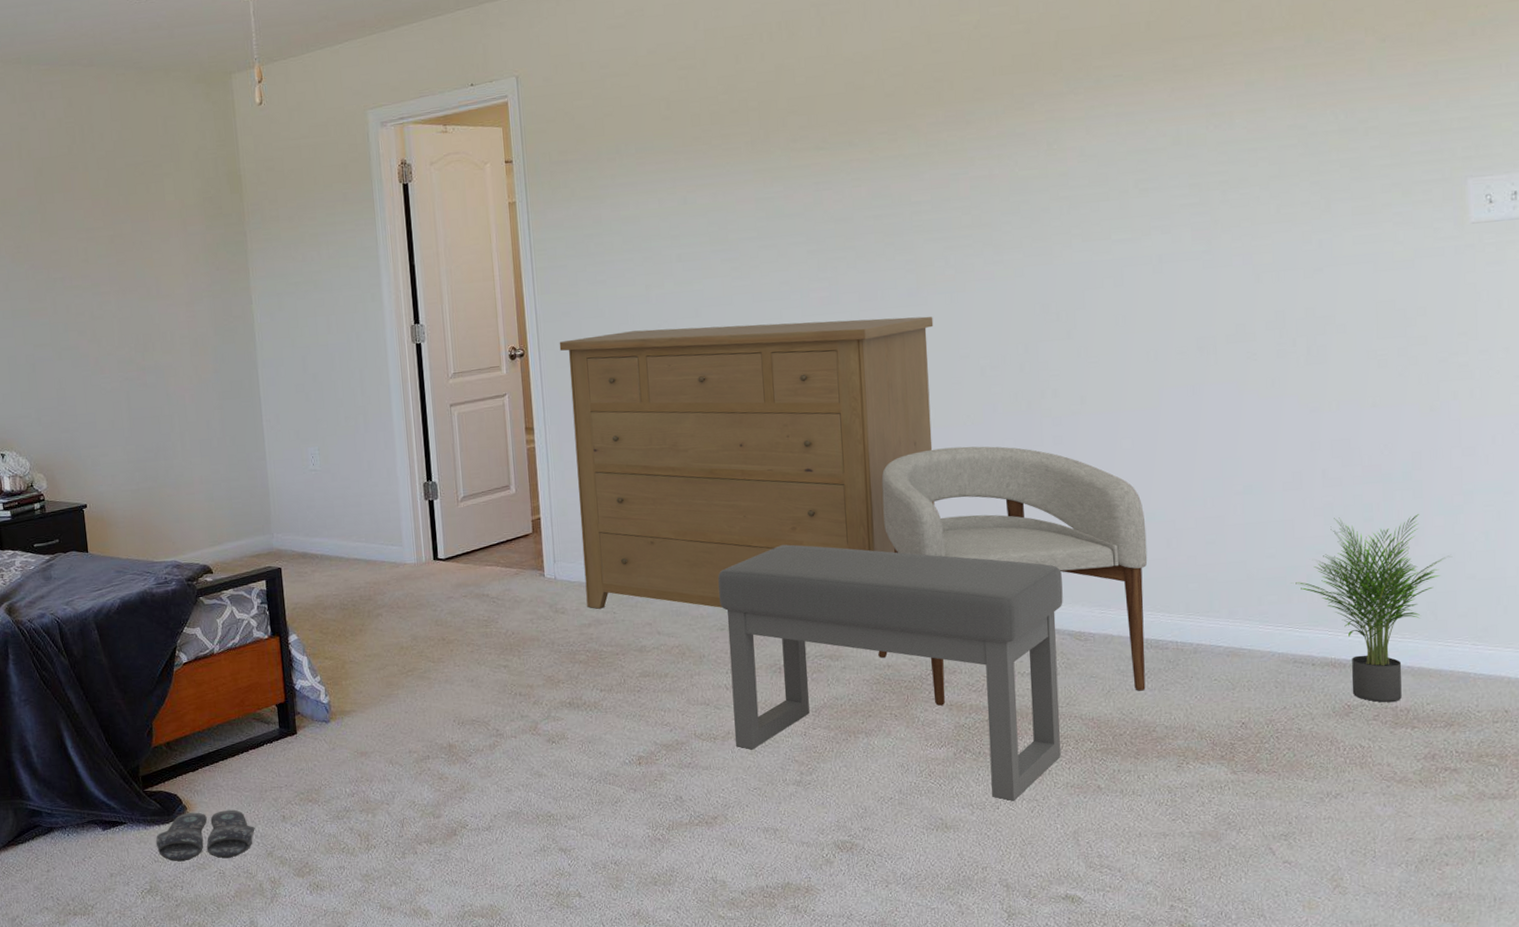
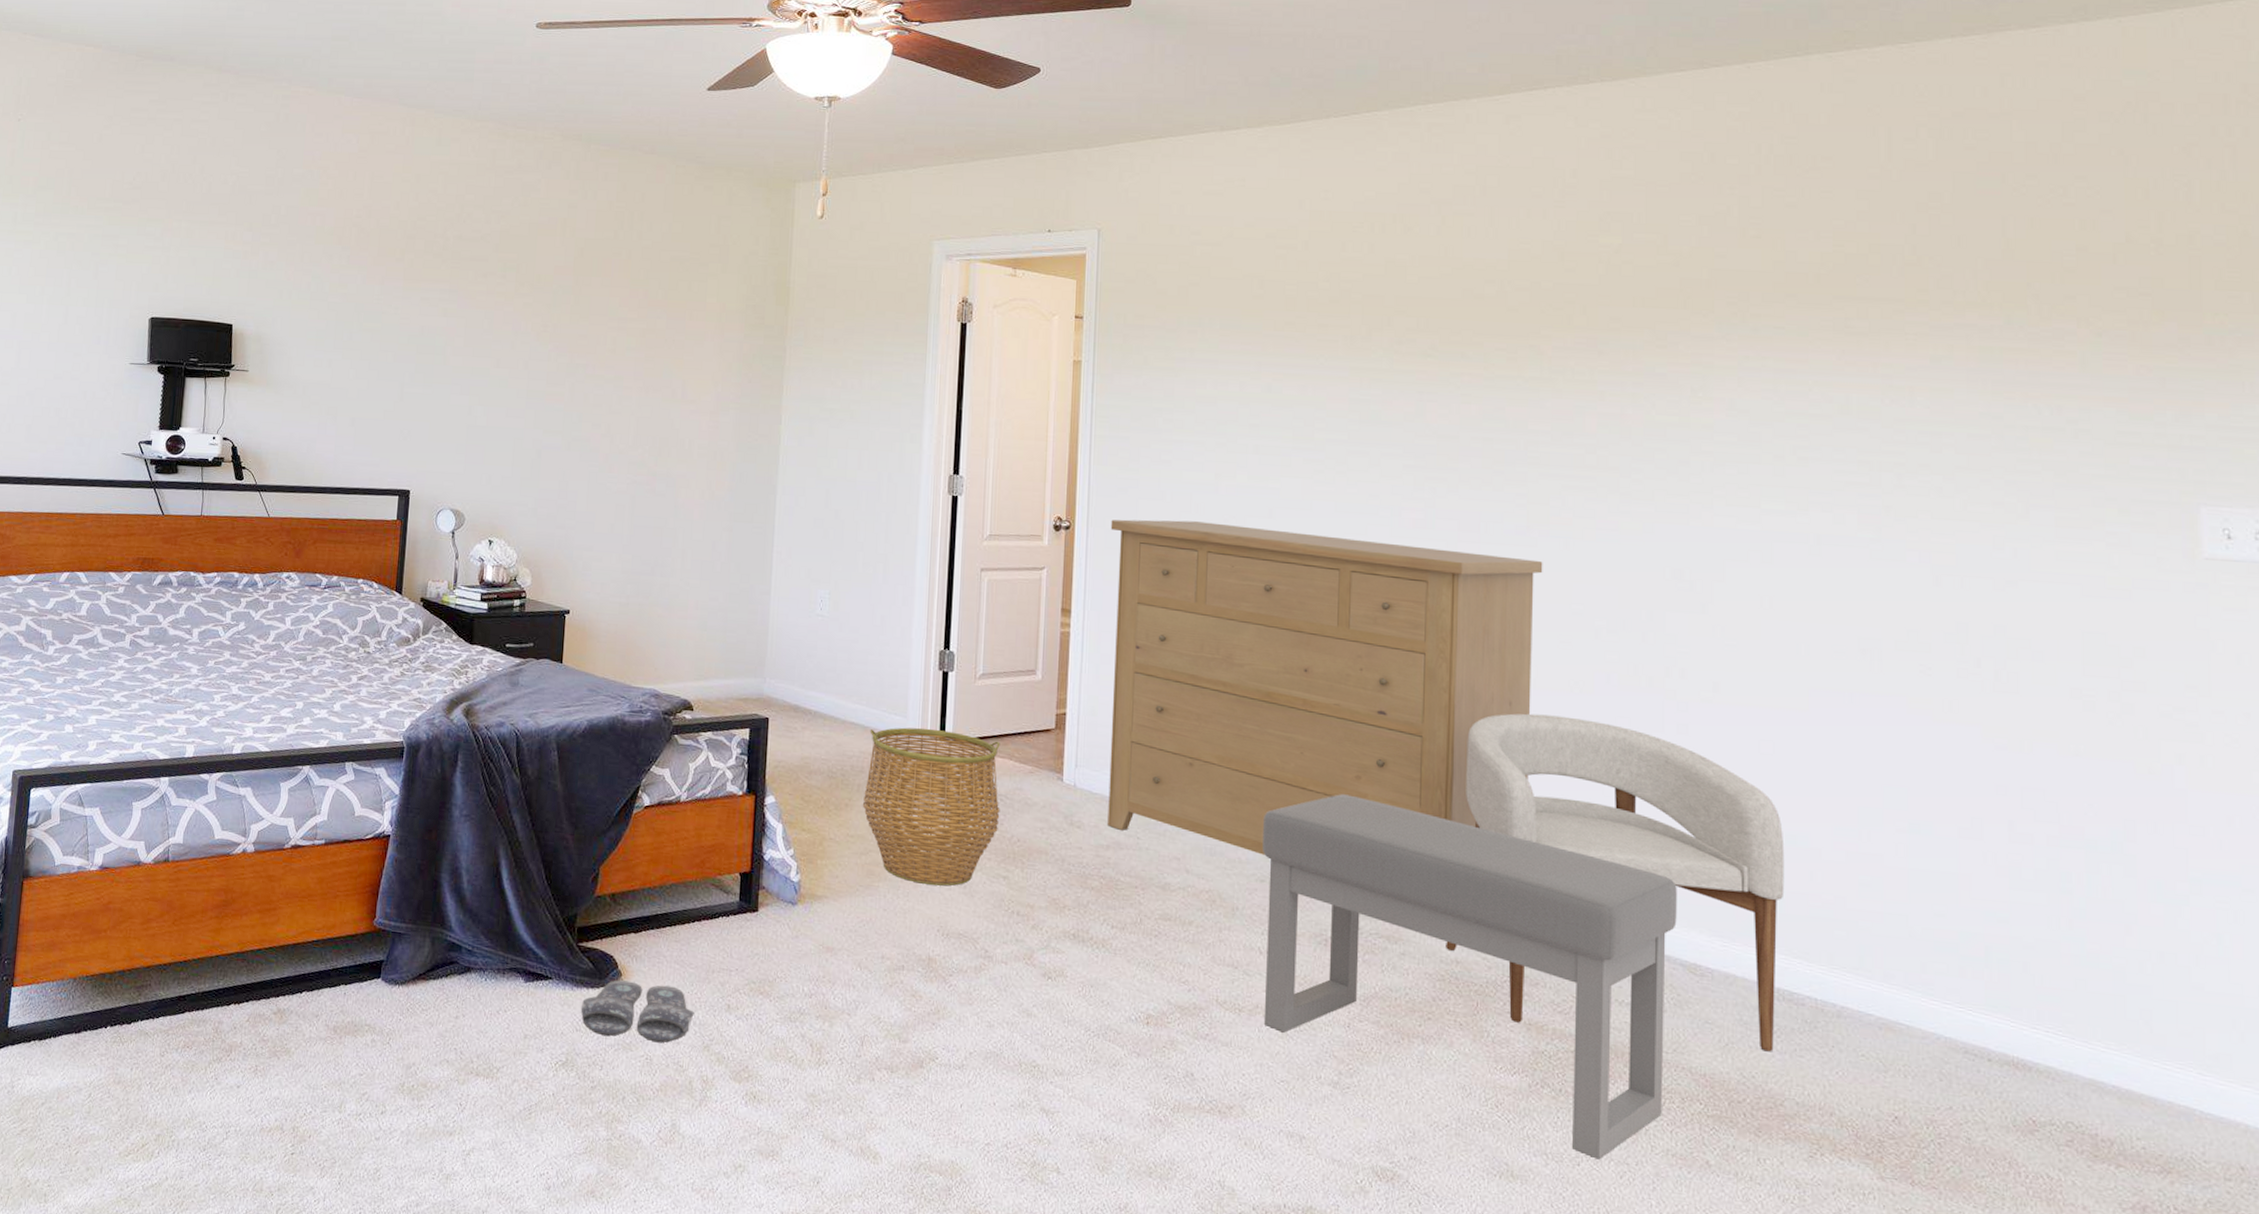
basket: none [371,551,495,685] -> present [862,727,1000,886]
potted plant: present [1290,514,1453,703] -> none [1964,882,2174,1128]

